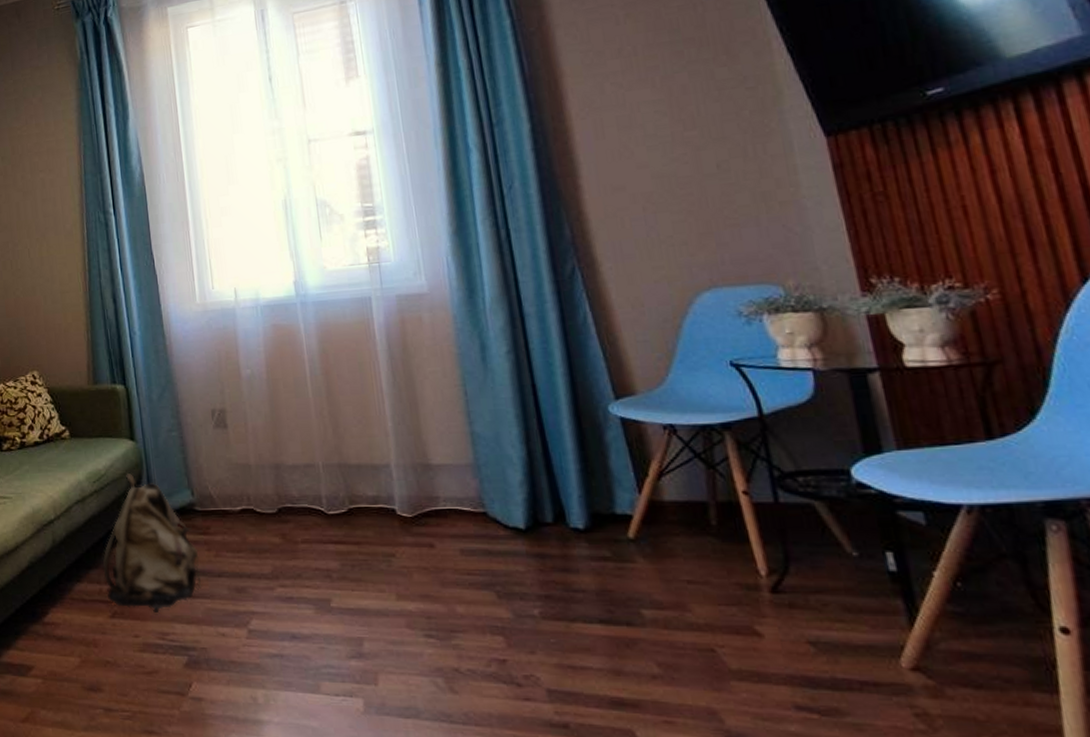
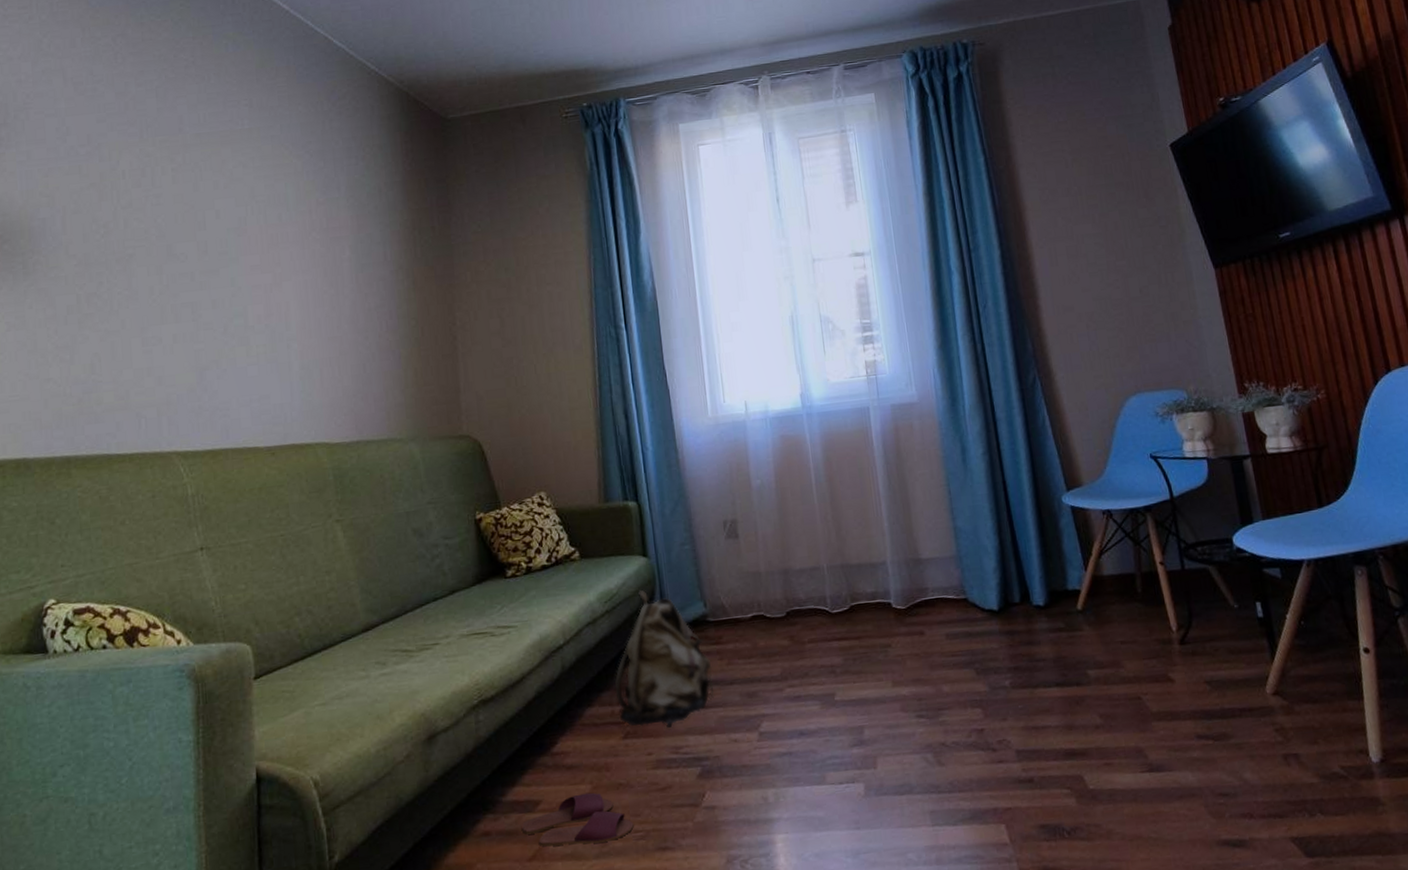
slippers: none [16,665,121,716] -> present [522,792,634,847]

